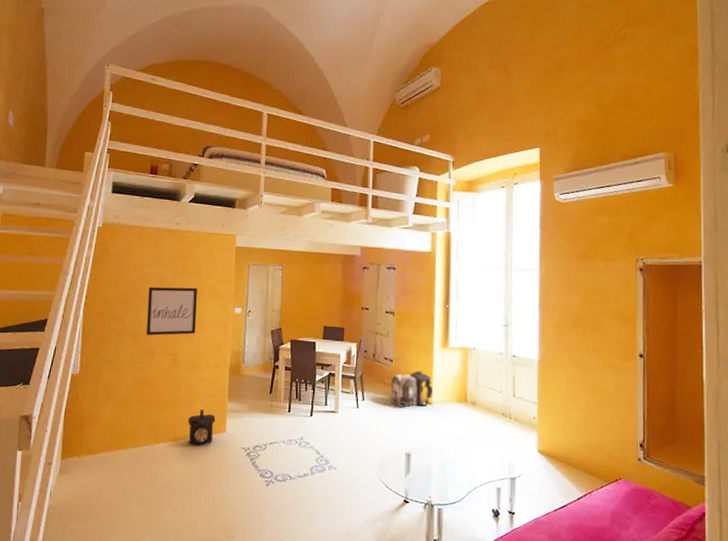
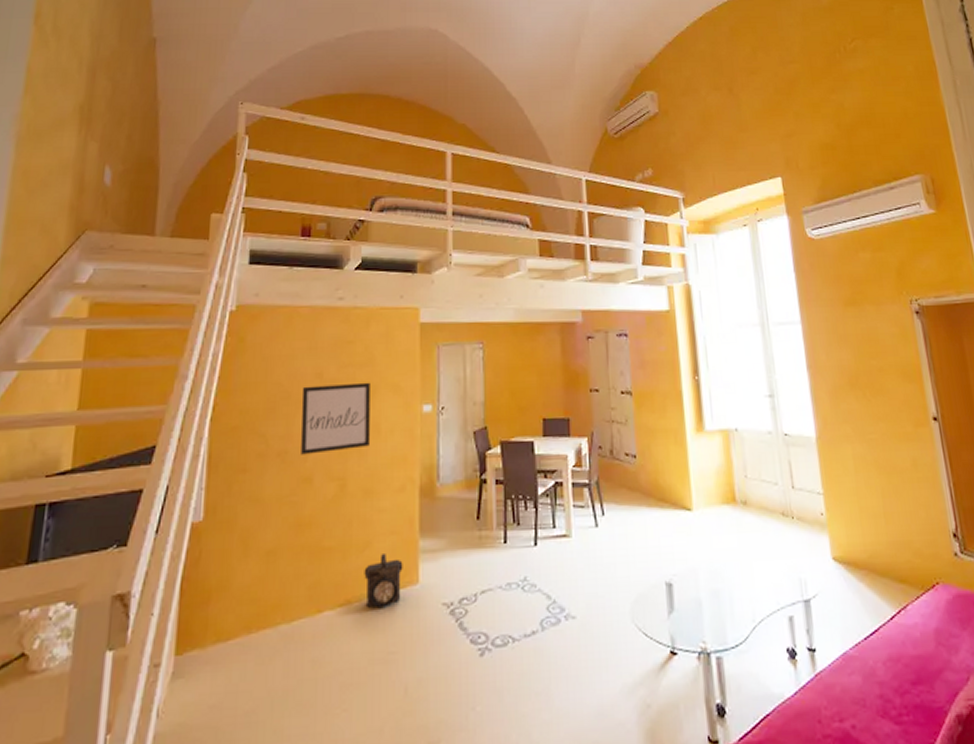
architectural model: present [384,370,434,408] -> none [628,466,692,520]

